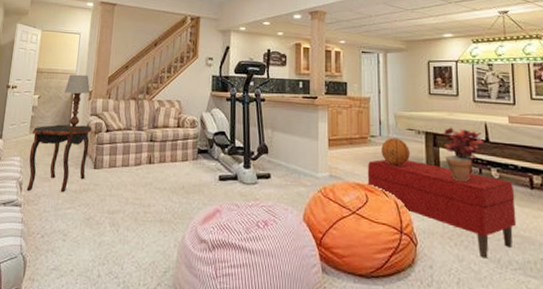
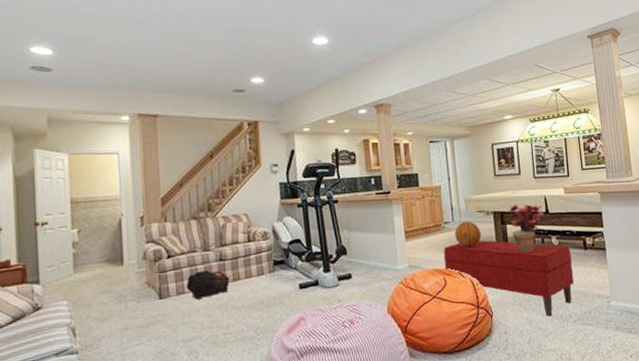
side table: present [26,124,92,193] -> none [77,254,150,336]
table lamp: present [65,74,90,131] -> none [110,199,141,264]
backpack: none [118,148,157,175] -> present [186,270,230,300]

